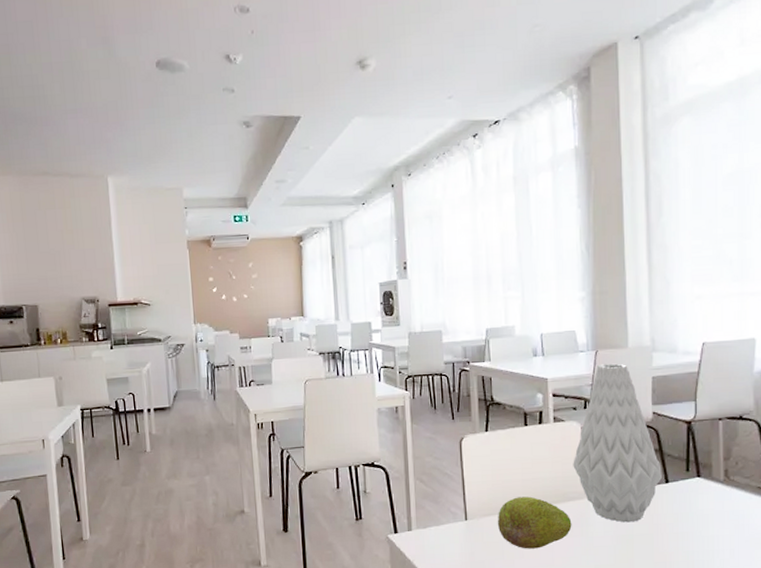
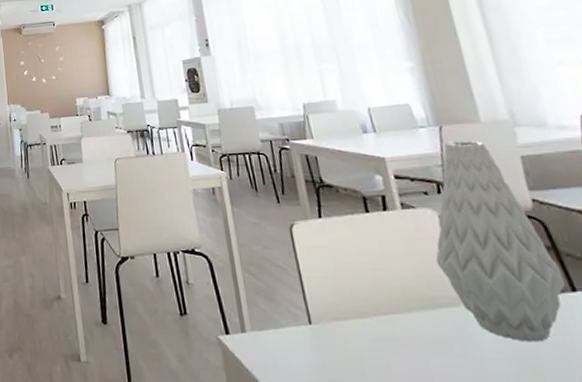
fruit: present [497,496,572,549] -> none [349,299,451,368]

